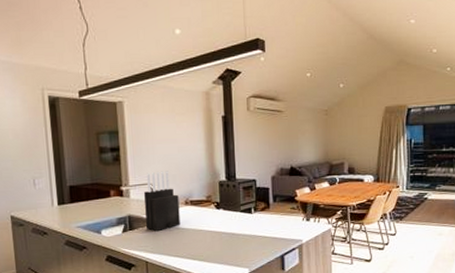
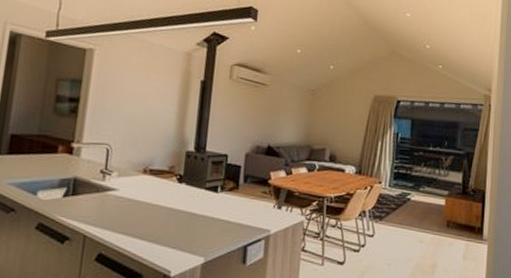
knife block: present [144,171,180,231] -> none [93,131,138,200]

